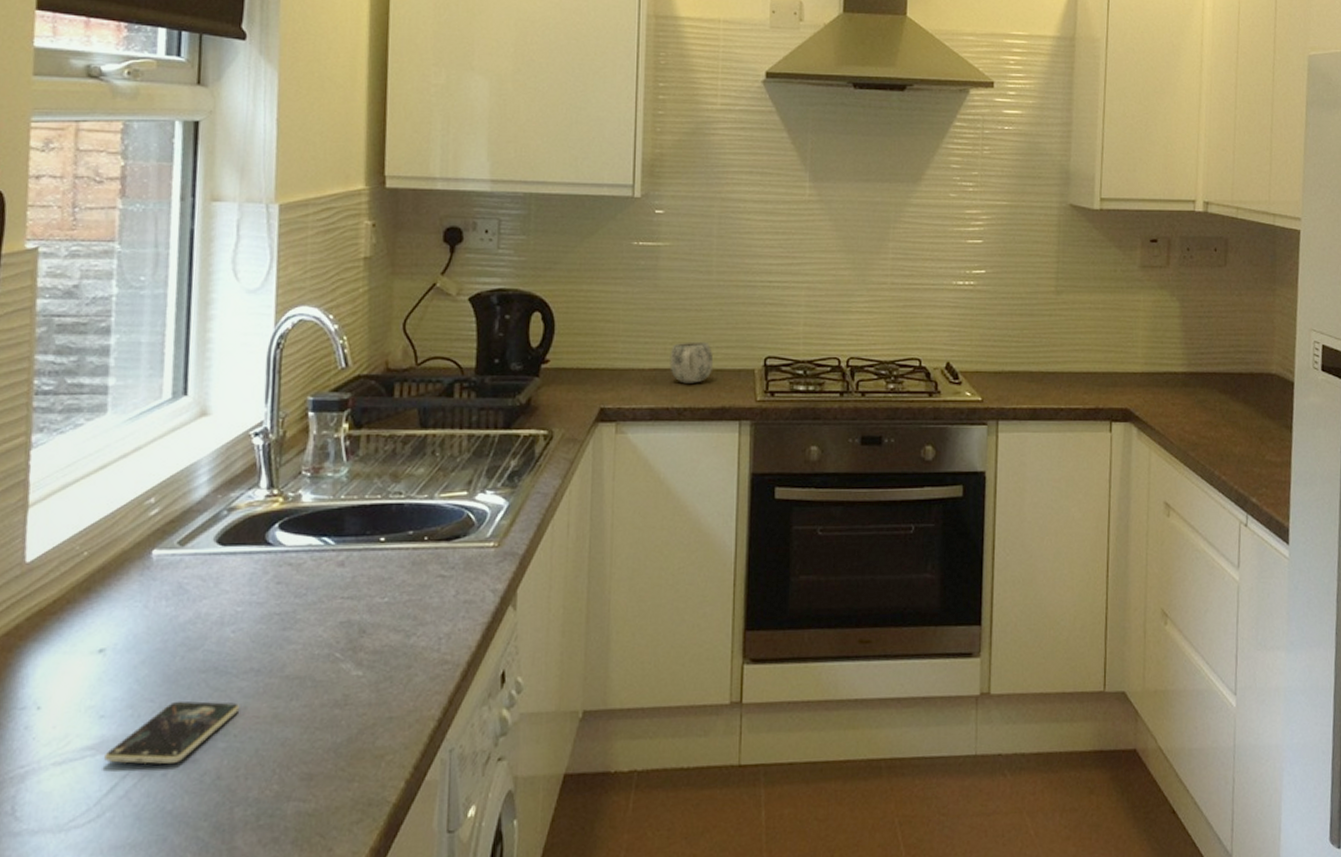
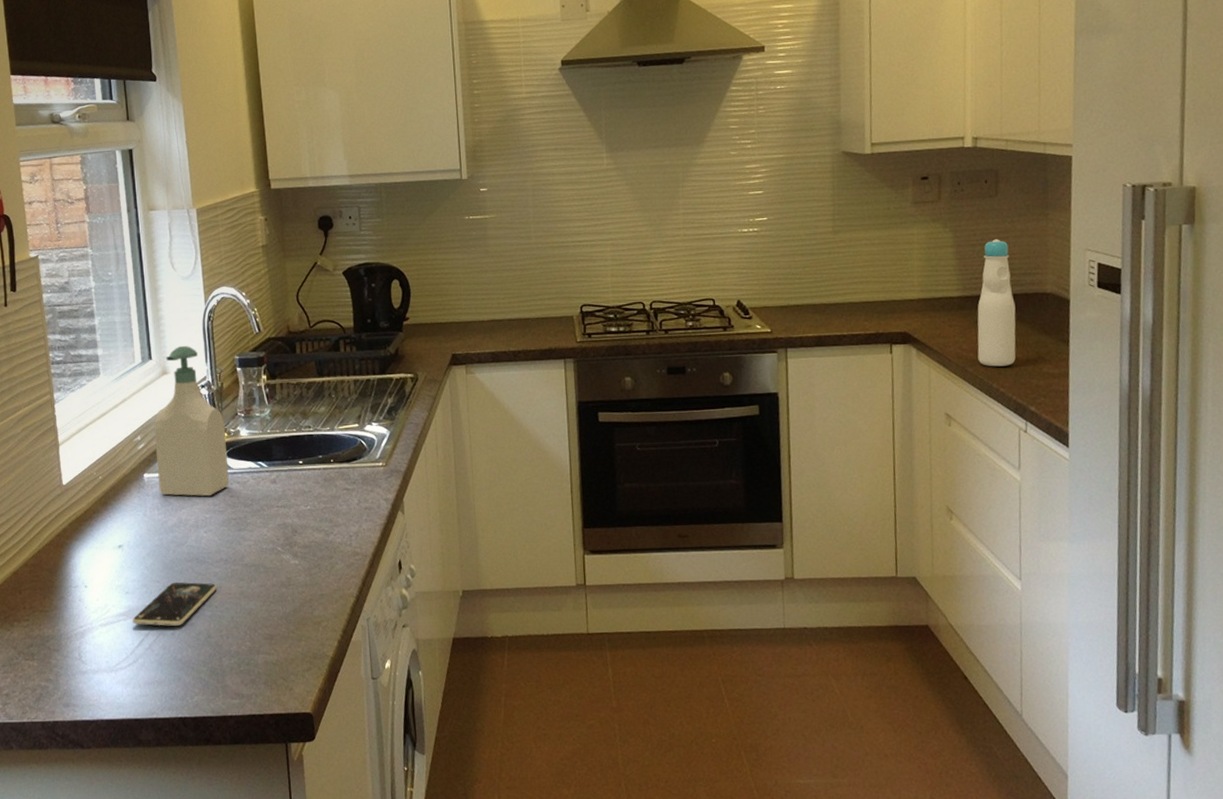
soap bottle: none [172,378,281,583] -> present [154,345,230,497]
mug: present [669,341,714,384] -> none [503,295,539,331]
bottle: none [1200,312,1241,452] -> present [977,239,1016,367]

